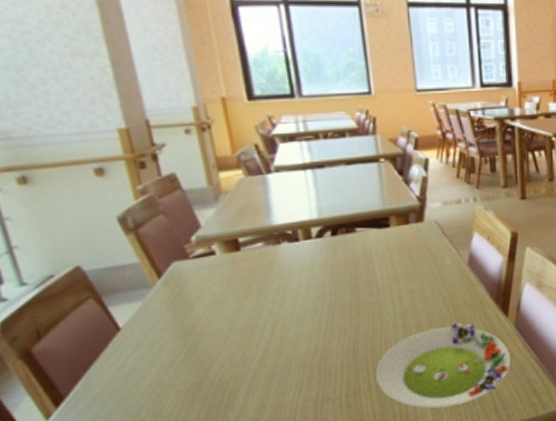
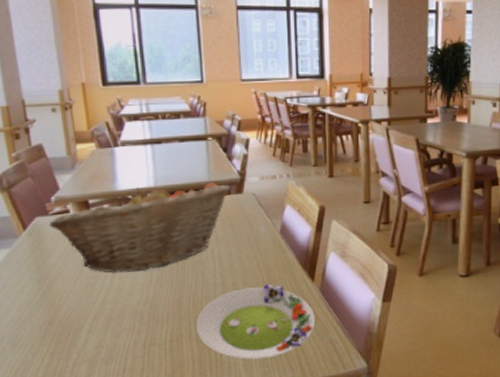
fruit basket: none [190,211,409,323] -> present [49,183,230,273]

